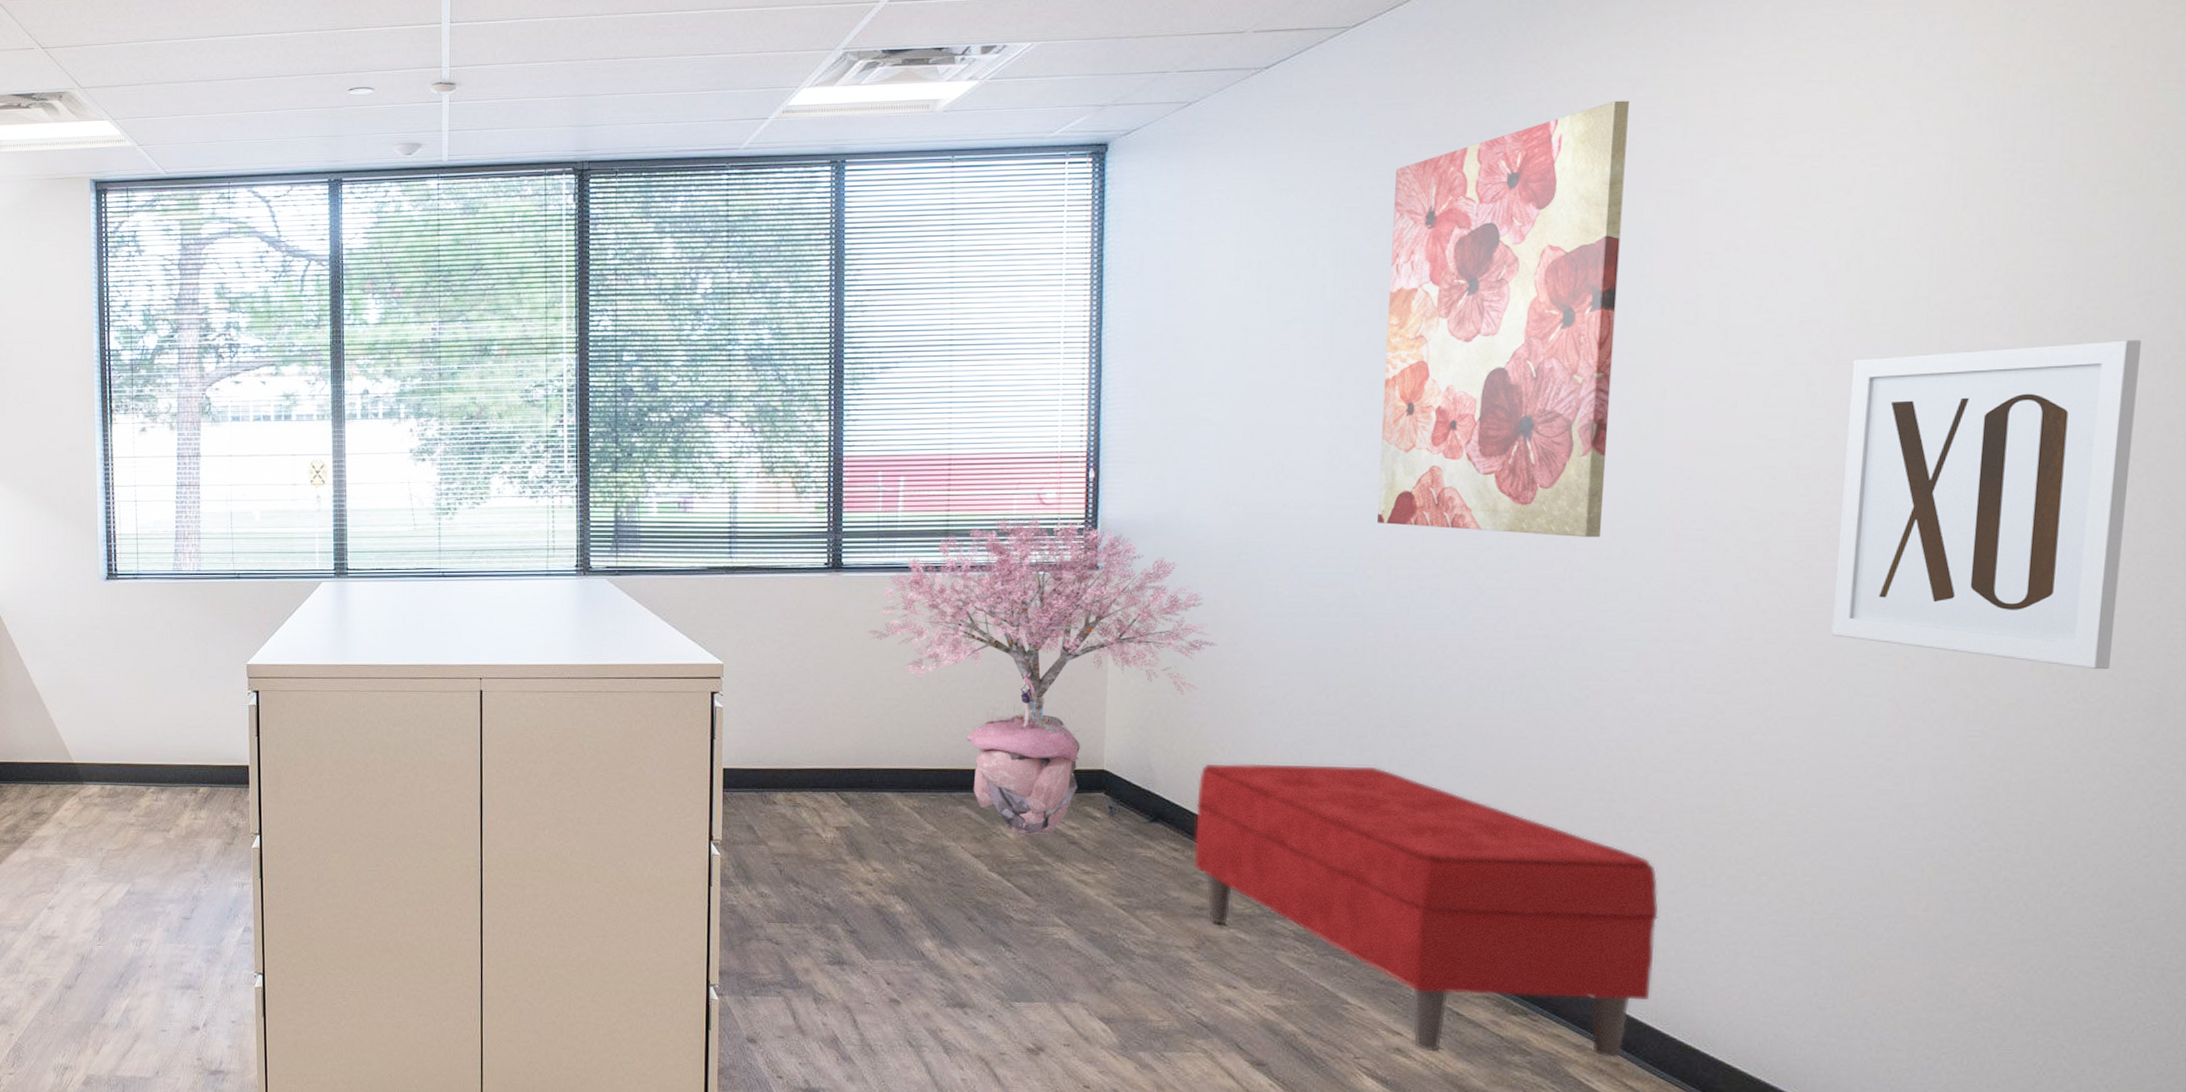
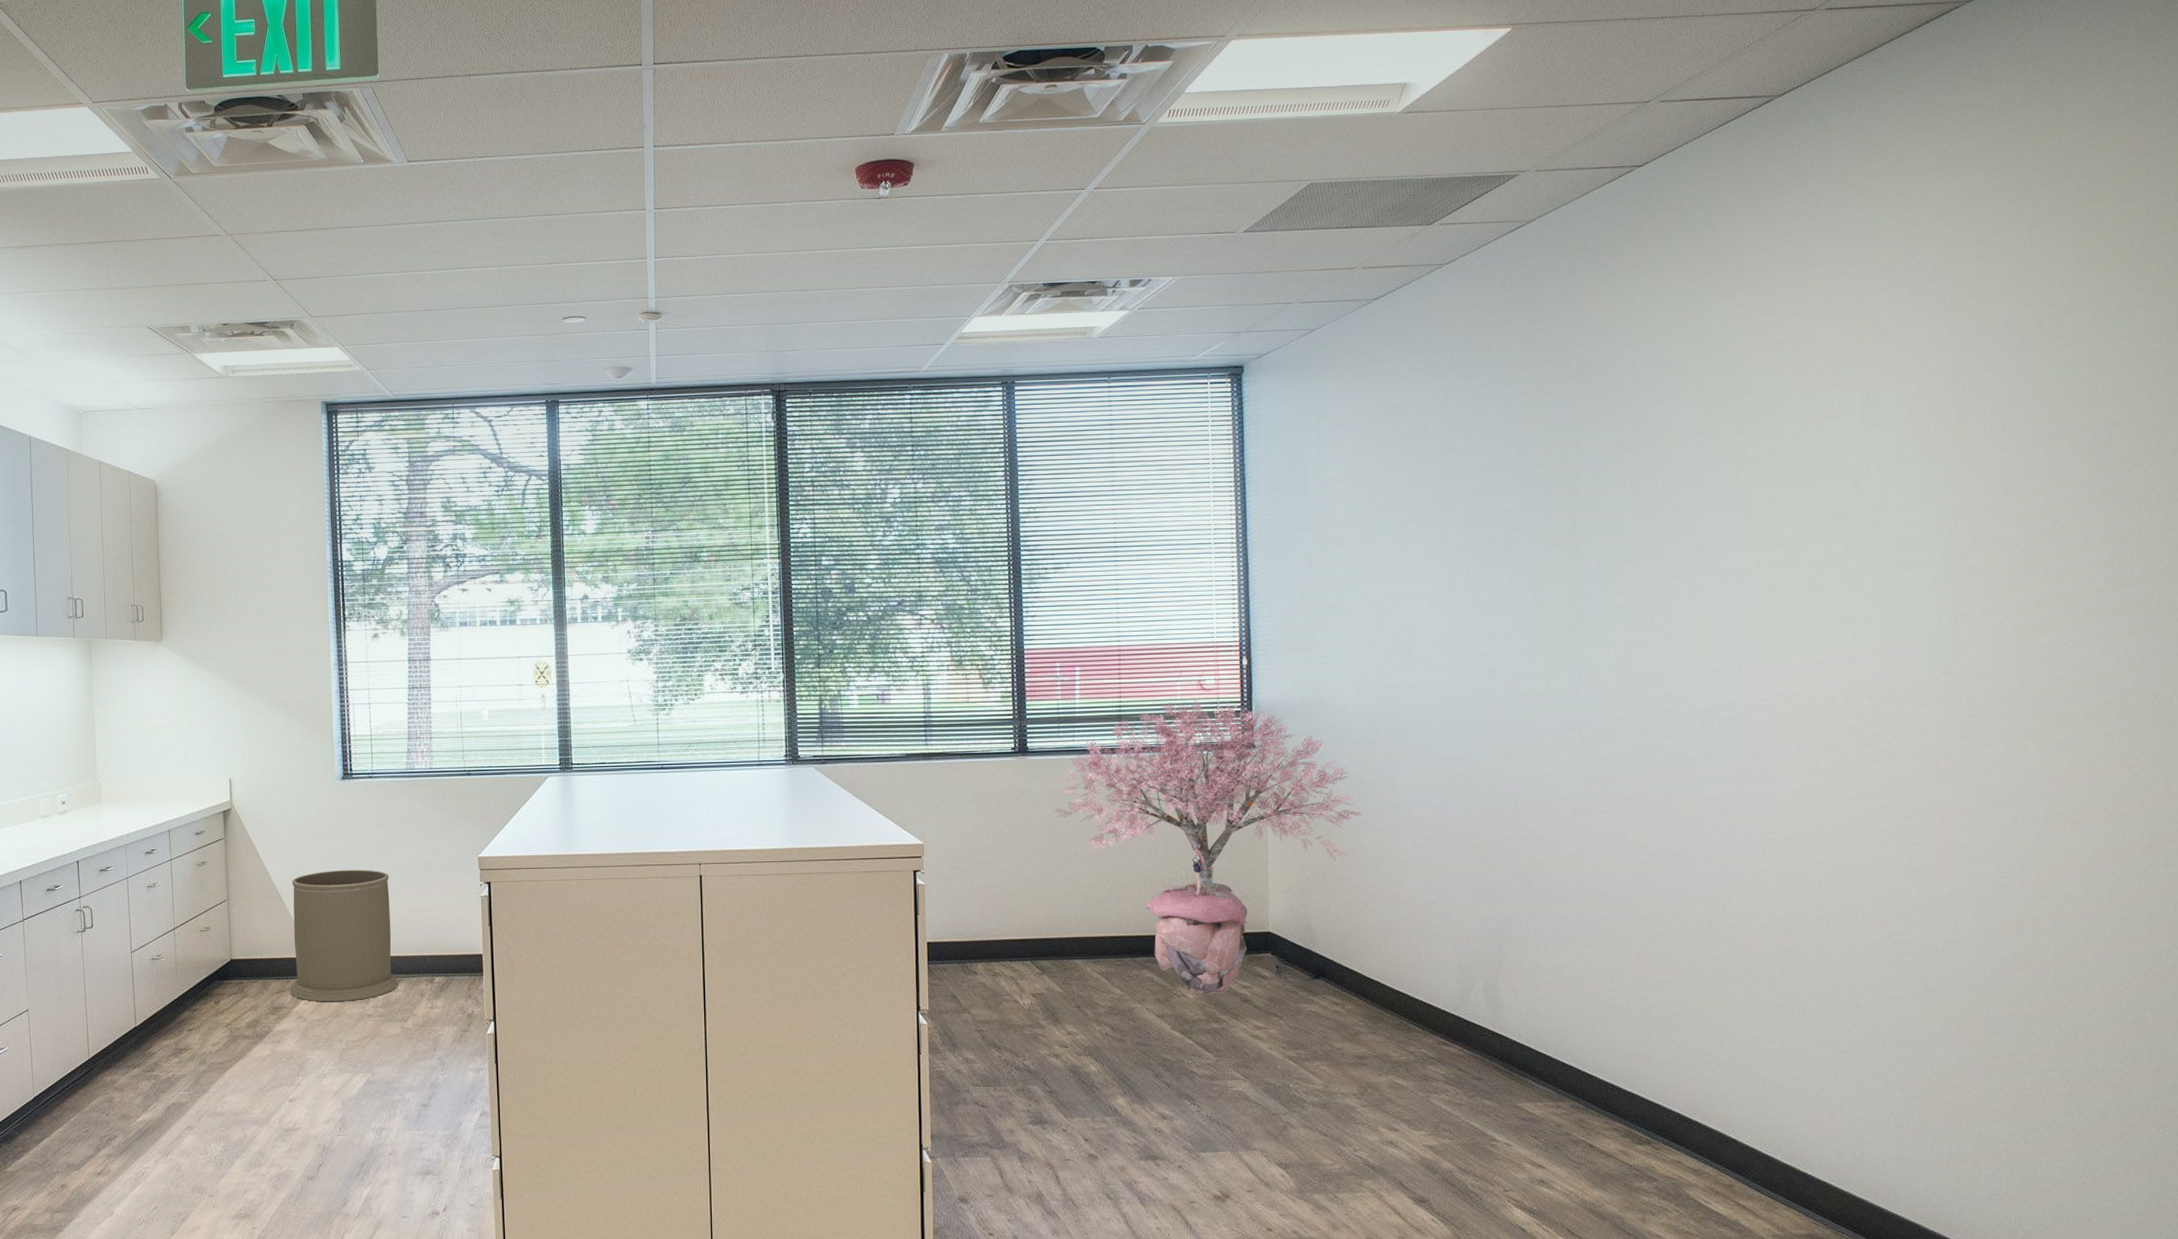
trash can: none [50,673,162,810] -> present [290,869,399,1002]
bench: present [1194,763,1659,1058] -> none [1352,921,1755,1182]
wall art: present [1376,100,1629,537] -> none [1490,327,1684,710]
wall art: present [1831,340,2142,670] -> none [1879,530,2110,816]

